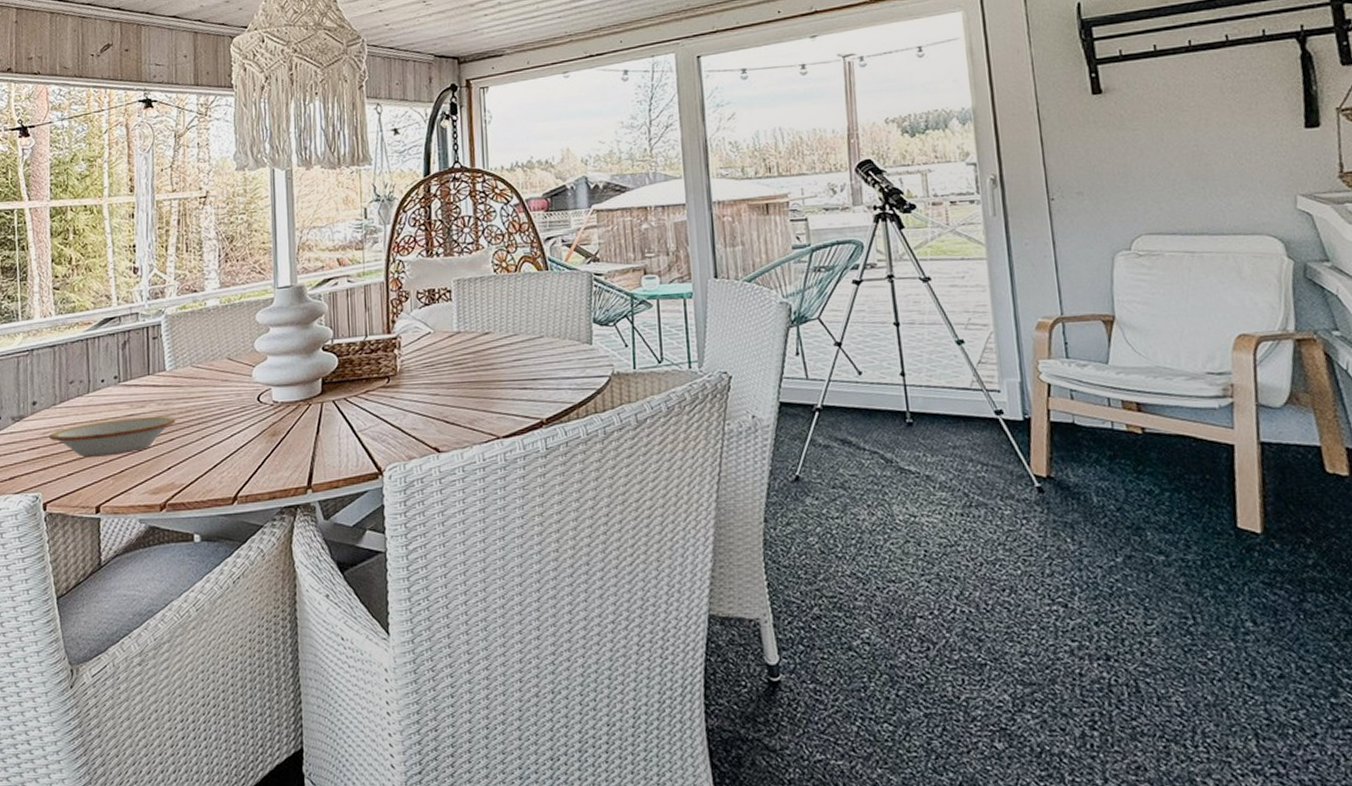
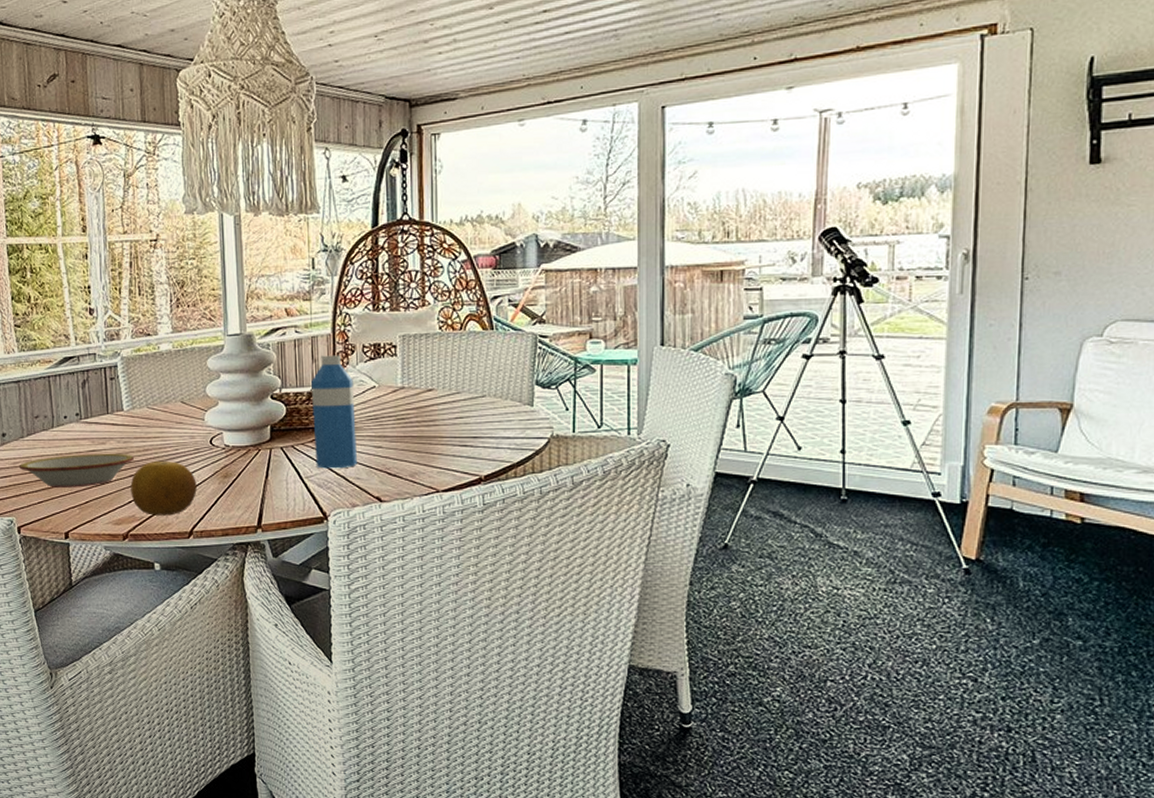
fruit: none [170,422,243,482] -> present [130,462,197,516]
water bottle: none [365,302,413,421] -> present [311,355,357,469]

